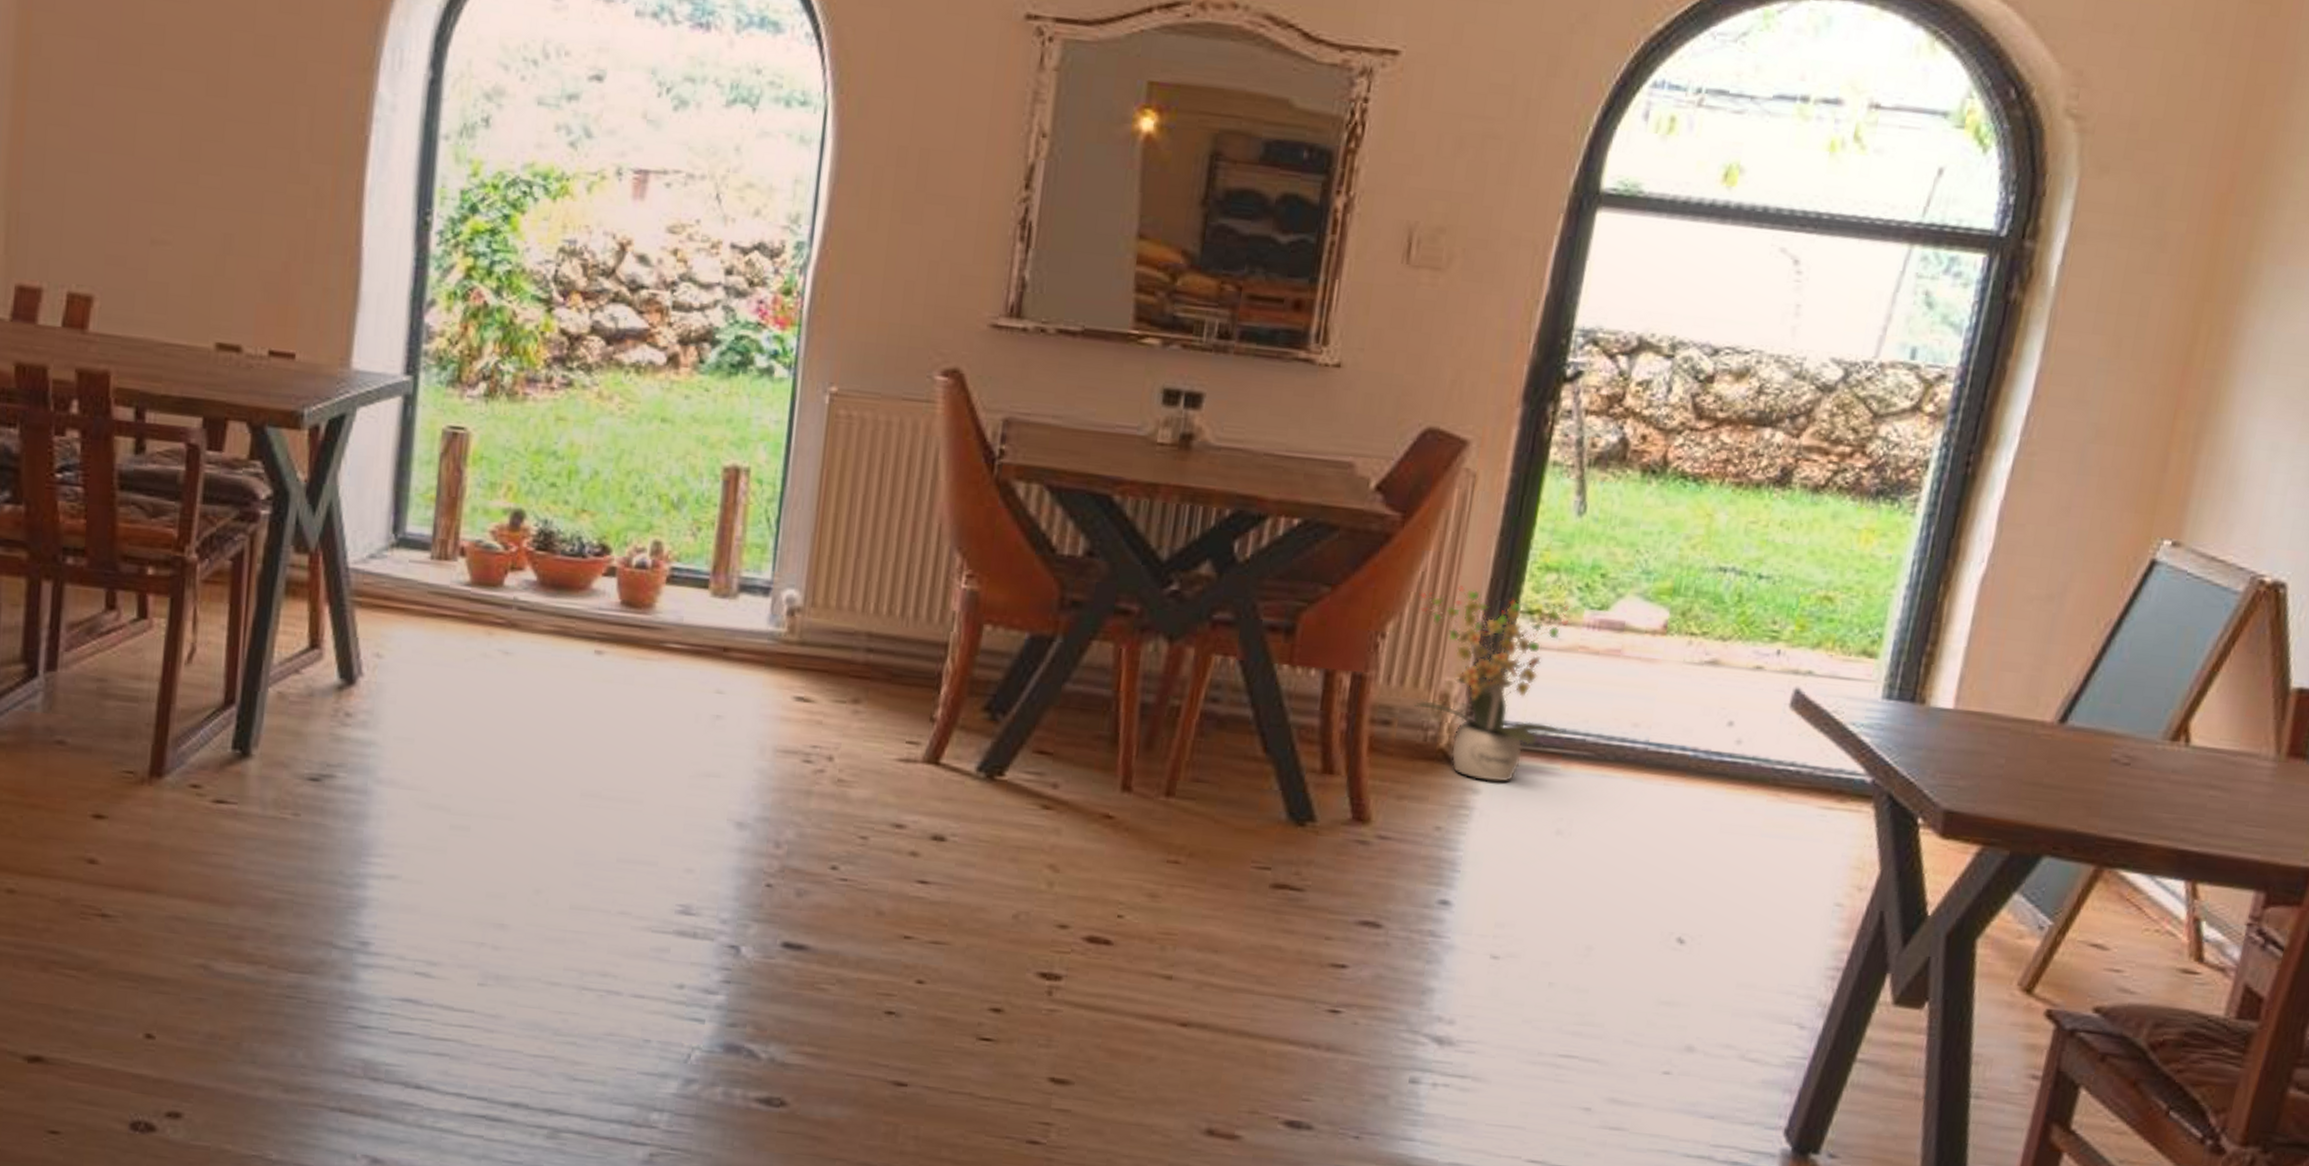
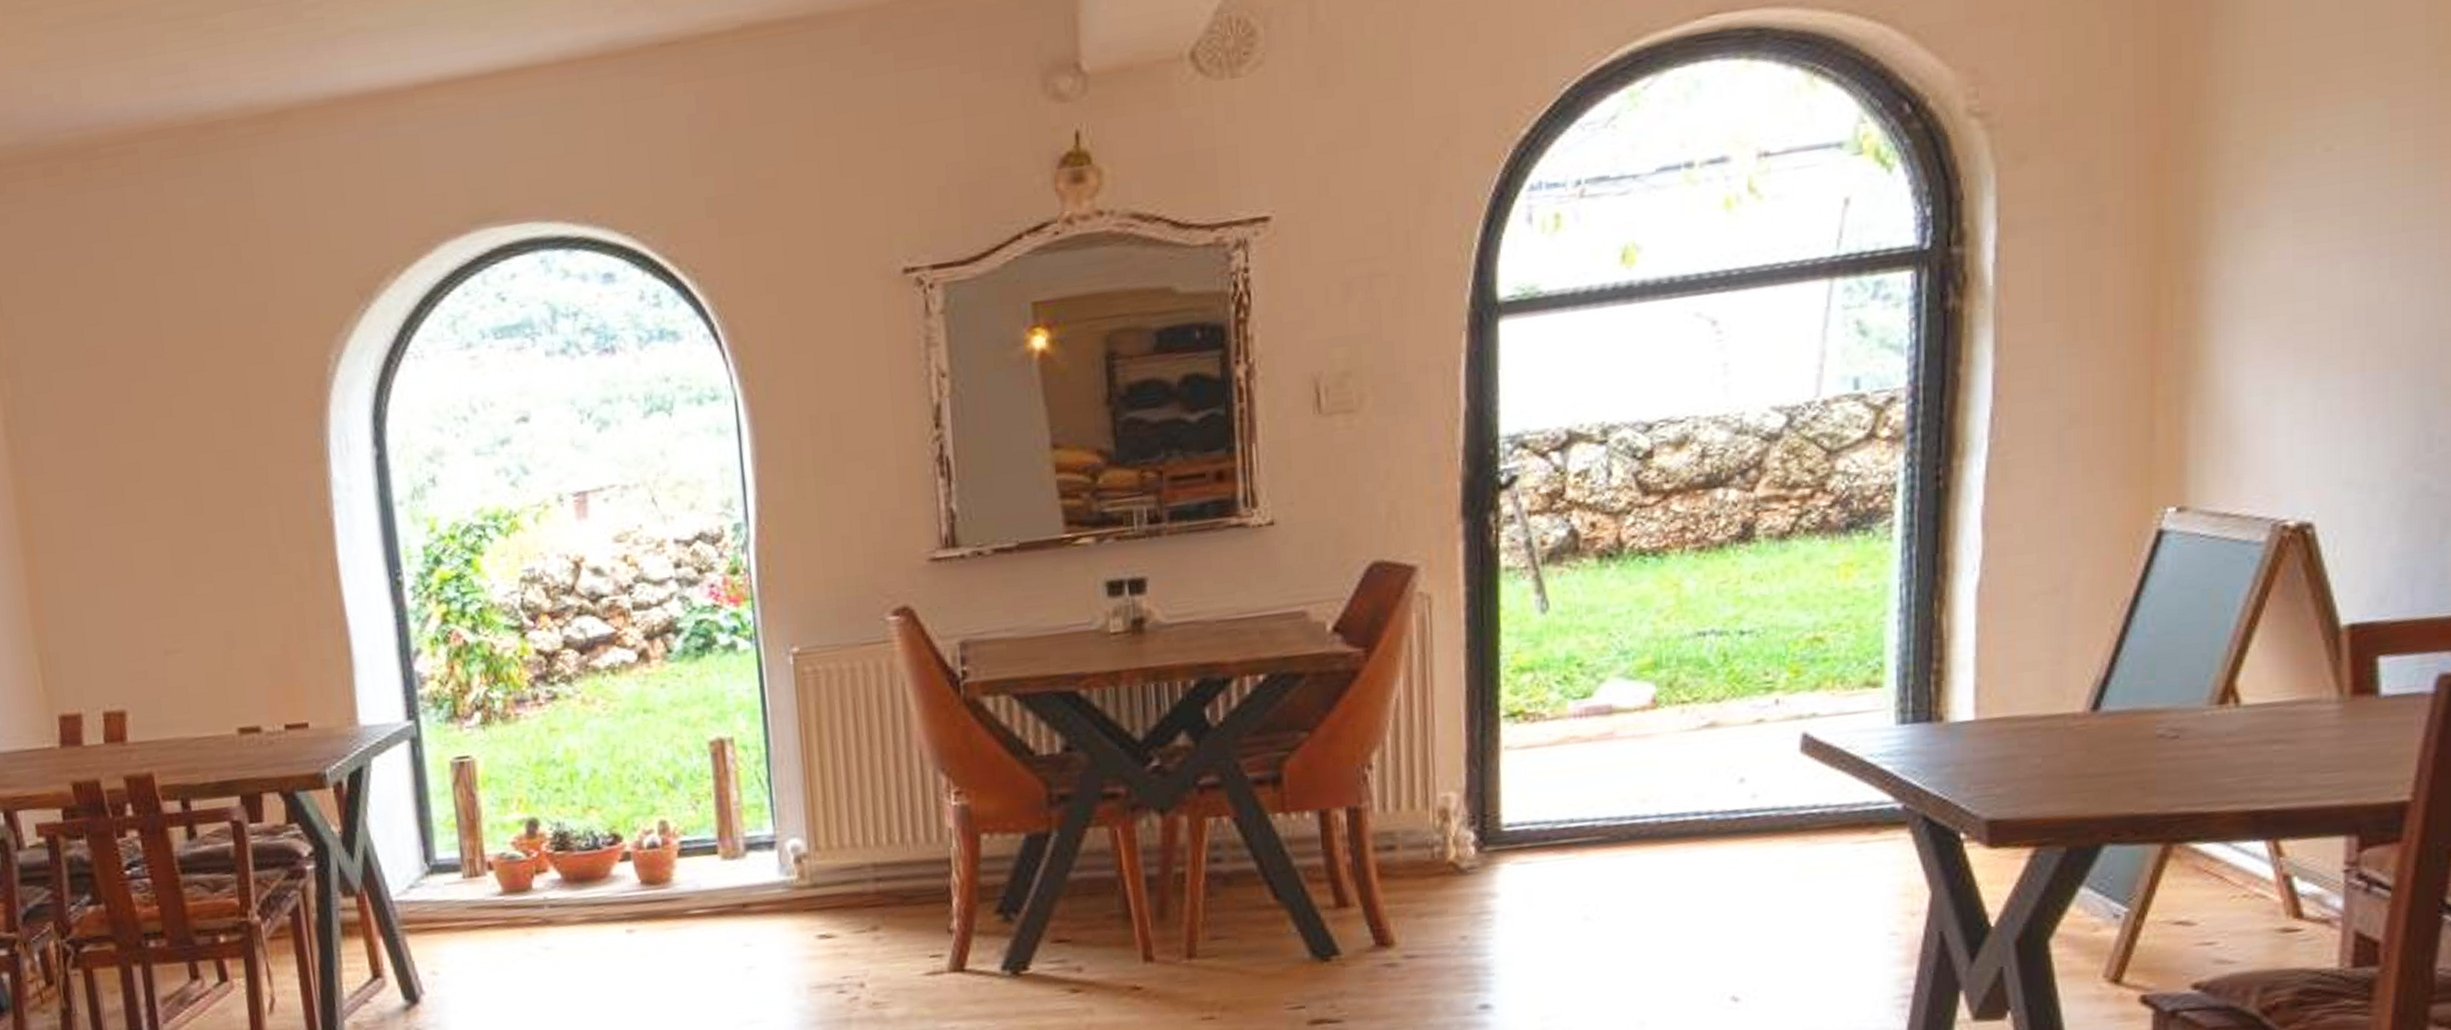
potted plant: present [1413,586,1569,783] -> none [1398,700,1571,885]

